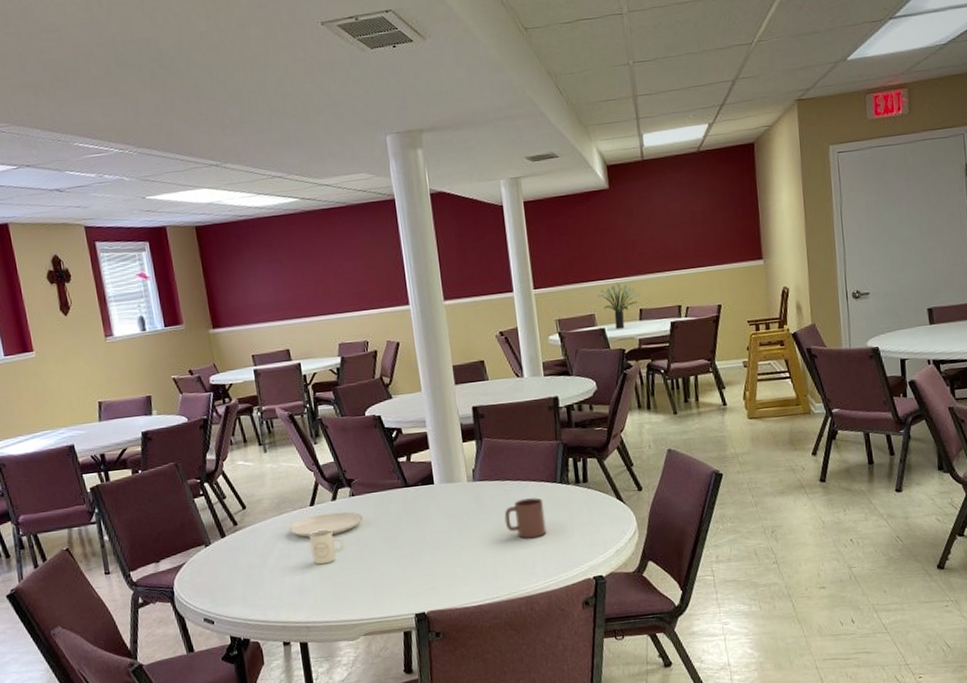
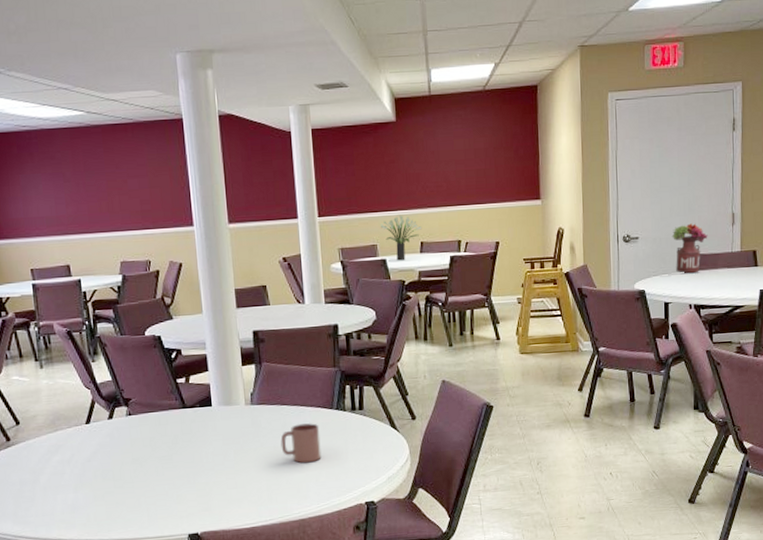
plate: present [288,512,364,538] -> none [63,431,140,456]
mug: present [309,530,345,565] -> none [83,448,120,483]
flower arrangement: none [905,275,944,328] -> present [672,223,708,274]

